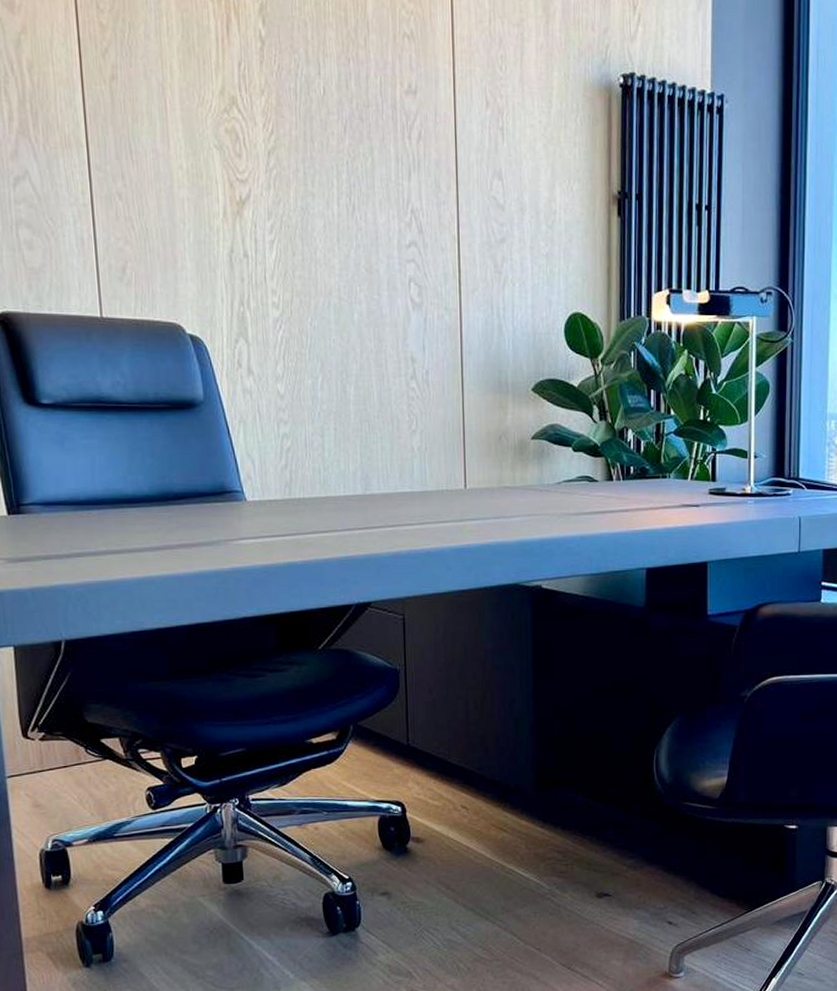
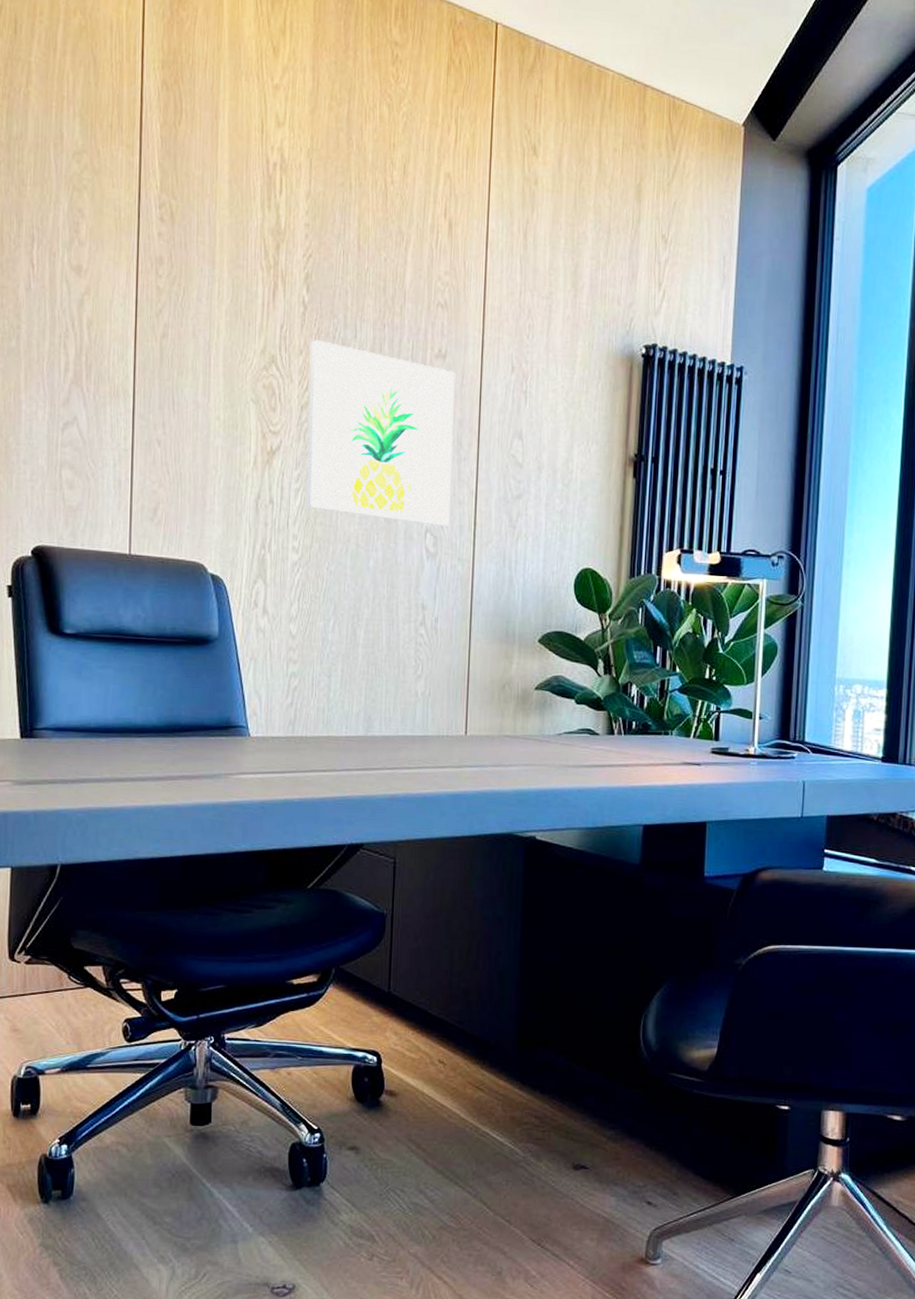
wall art: none [271,77,433,275] -> present [306,339,455,526]

